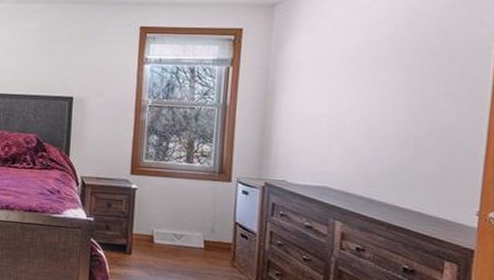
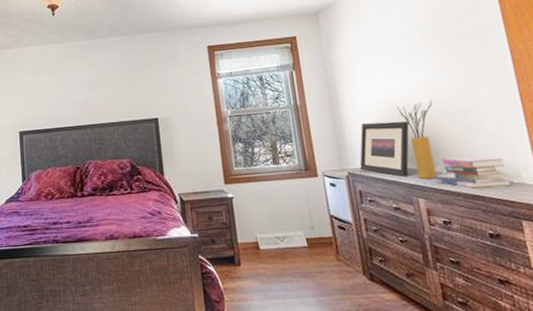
picture frame: none [280,134,347,197] -> present [360,121,409,177]
vase: none [339,120,383,204] -> present [397,100,437,180]
books: none [359,184,445,224] -> present [433,156,510,188]

